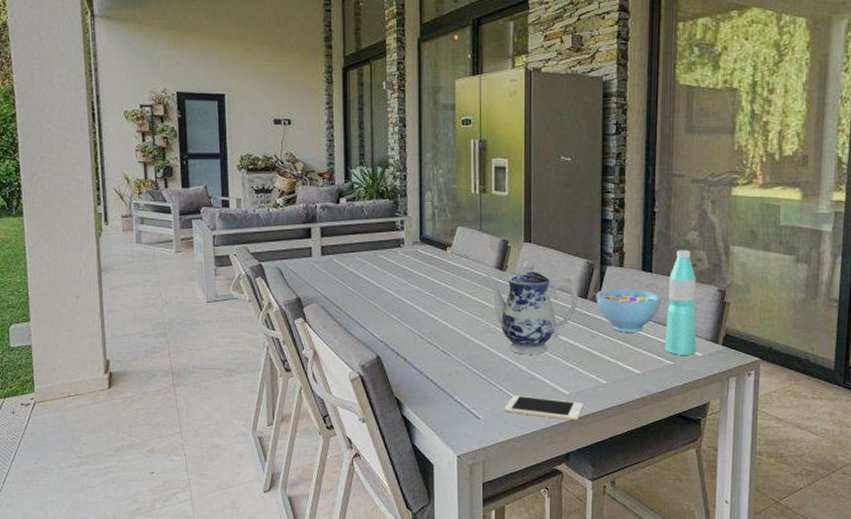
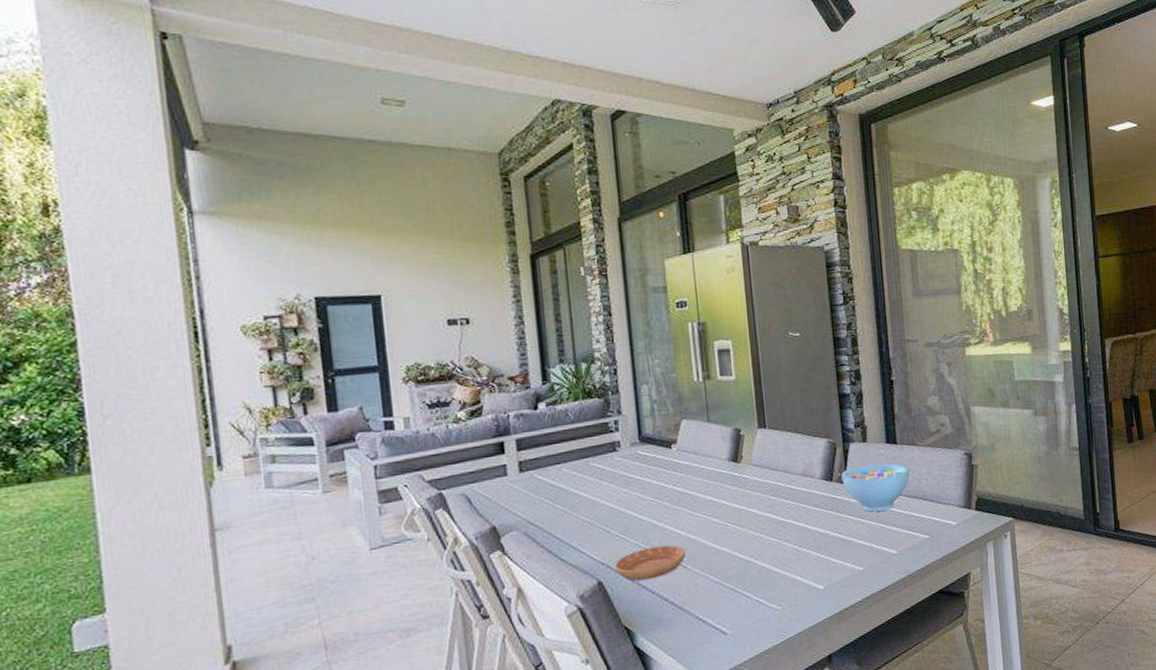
saucer: none [391,334,451,361] -> present [614,545,686,581]
teapot: present [482,260,578,355] -> none [715,447,823,554]
cell phone: present [504,395,584,421] -> none [753,595,842,621]
water bottle: present [664,250,697,355] -> none [914,416,951,528]

